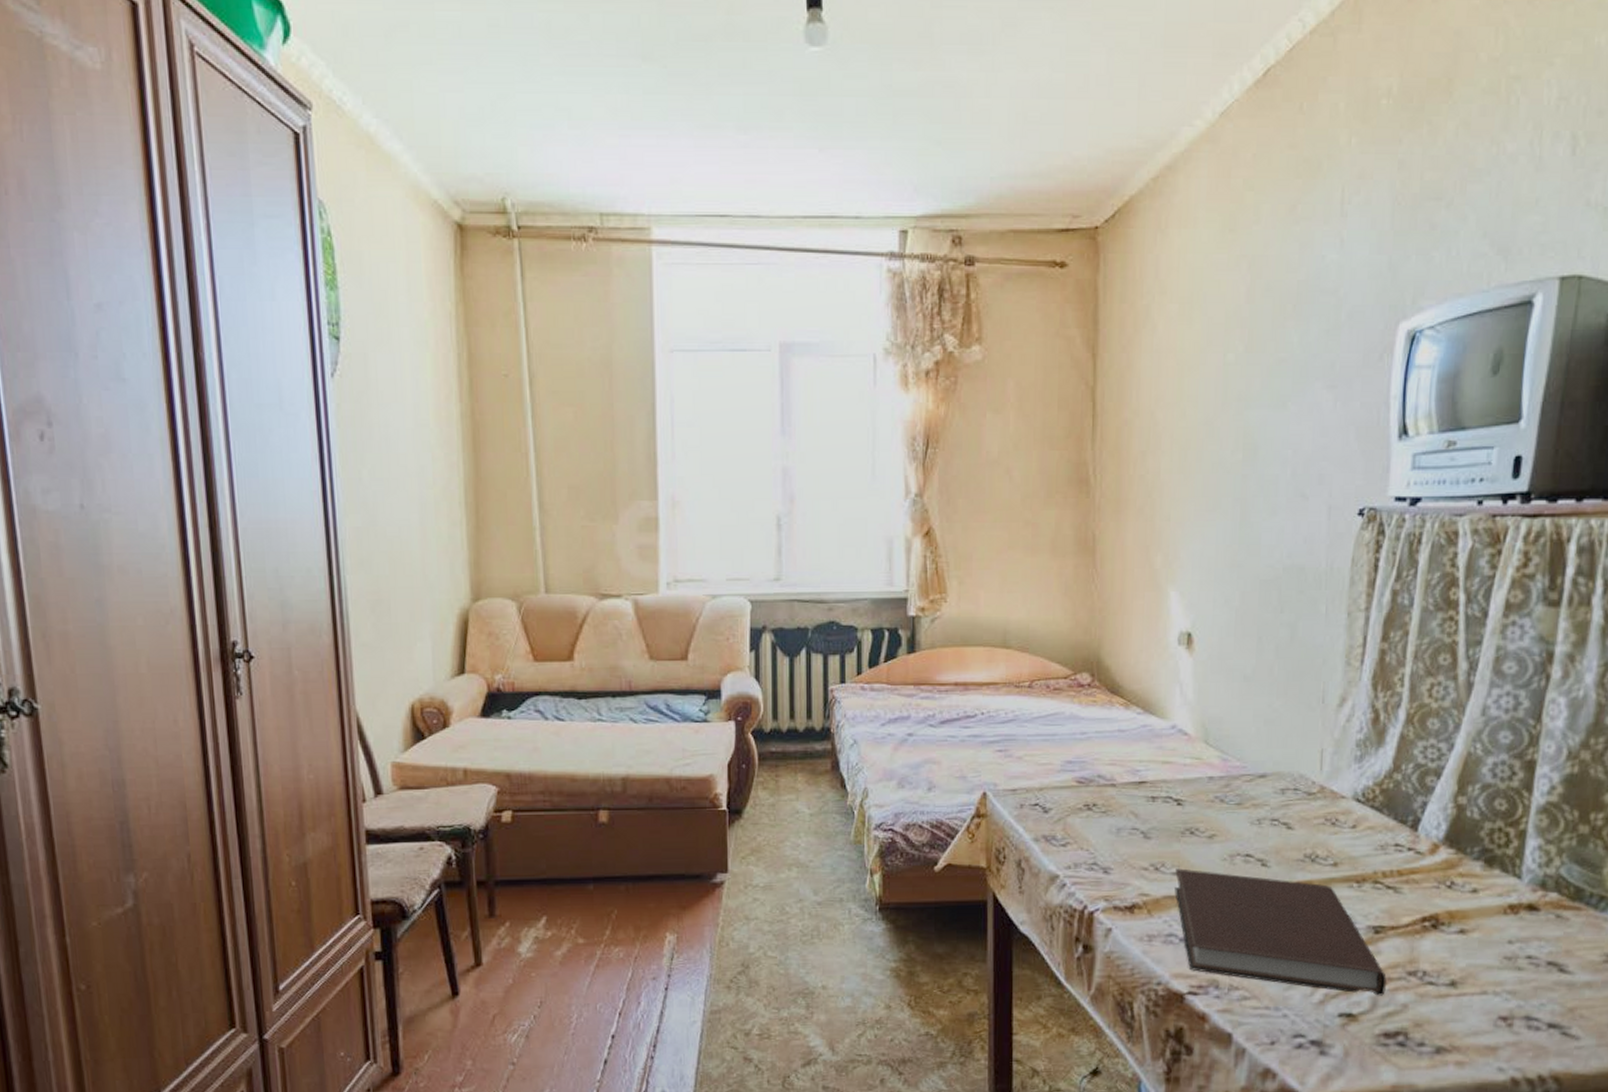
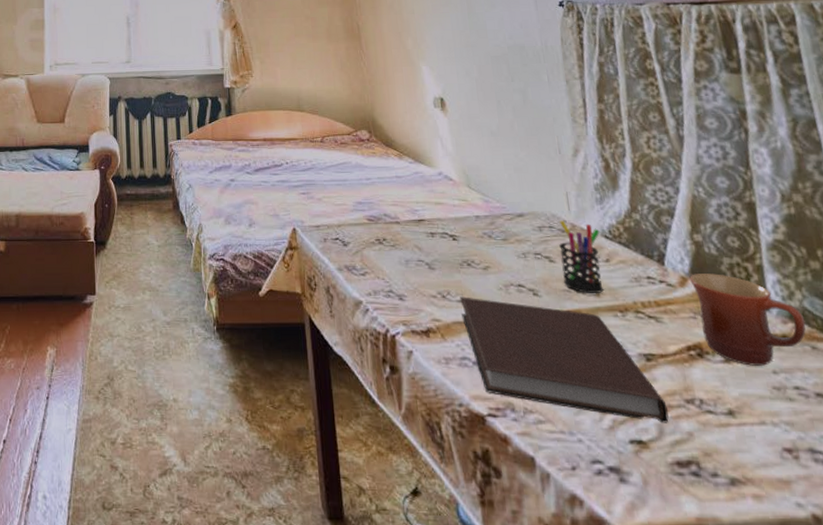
pen holder: none [1298,781,1352,863] -> present [559,220,604,293]
mug: none [1442,840,1557,936] -> present [689,273,806,366]

